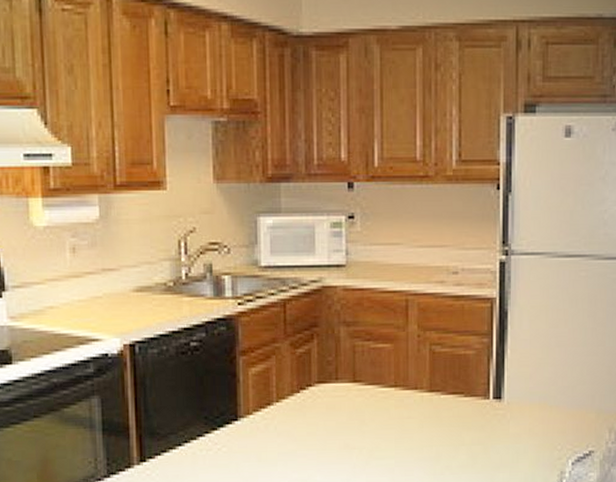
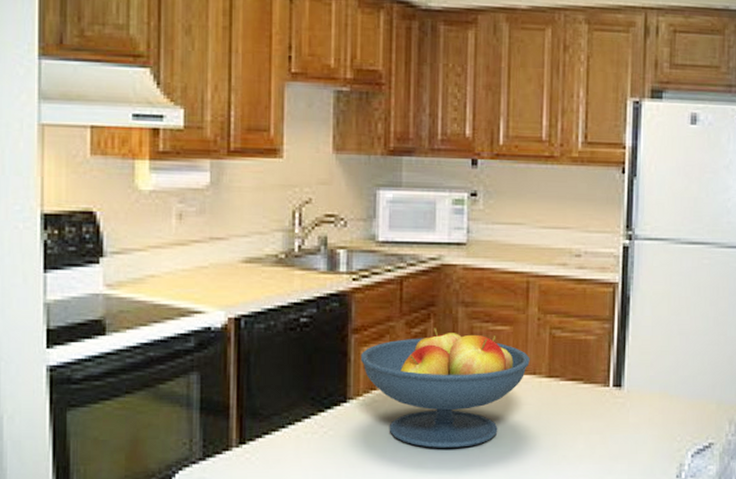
fruit bowl: none [249,347,411,462] -> present [361,328,530,448]

